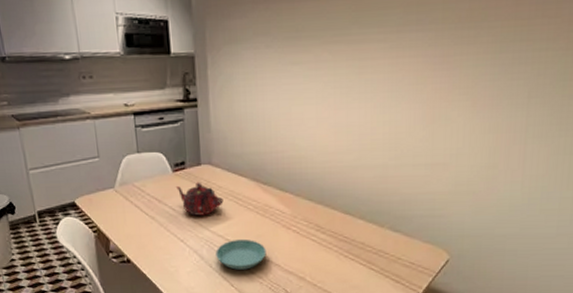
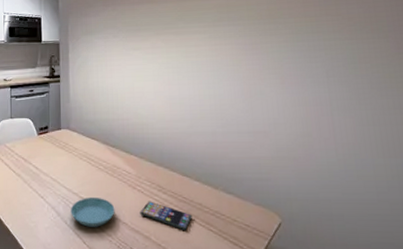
teapot: present [176,182,224,216] -> none [40,144,78,174]
smartphone: none [294,241,353,271] -> present [140,201,192,231]

